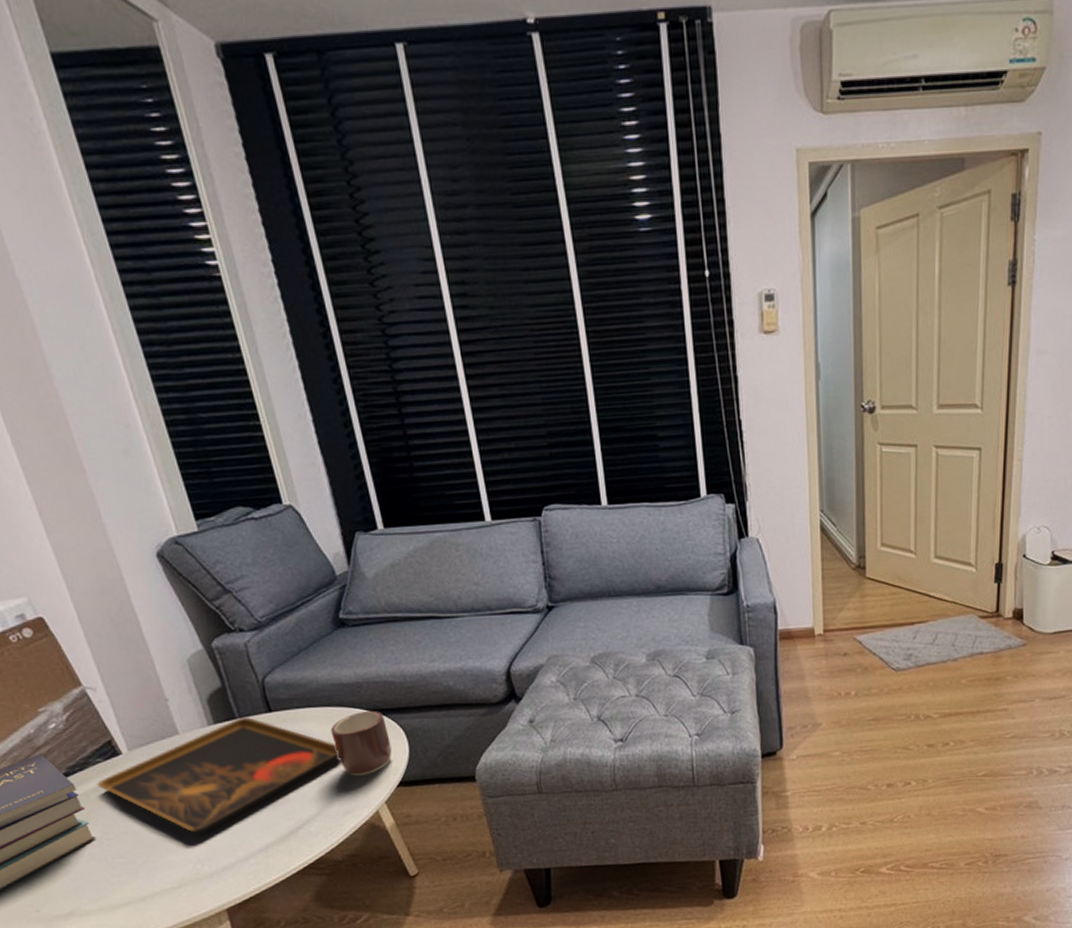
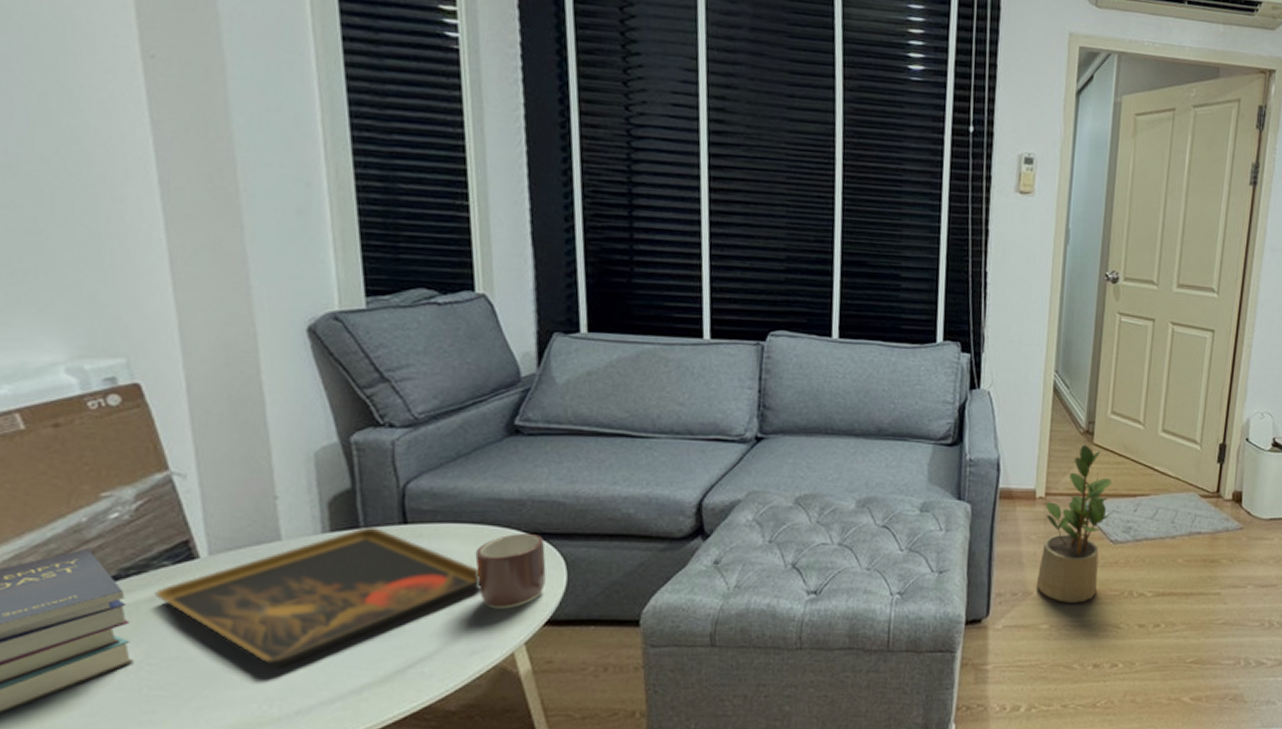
potted plant: none [824,580,894,730] -> present [1037,445,1115,603]

